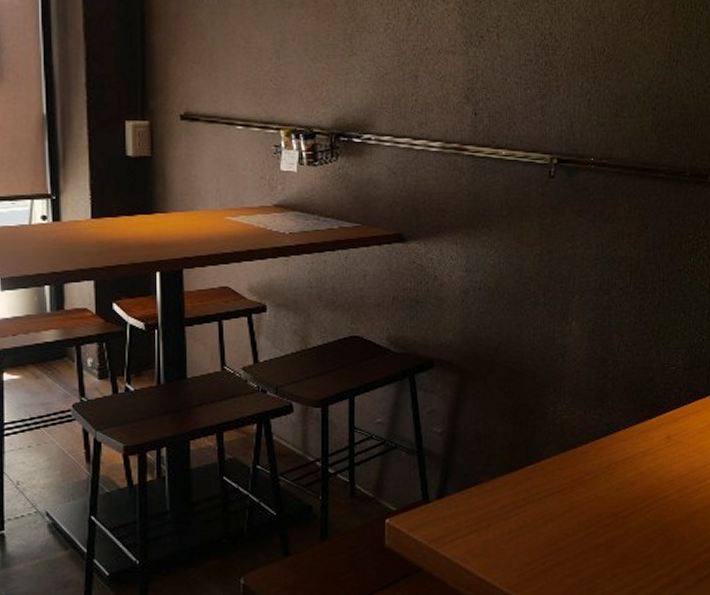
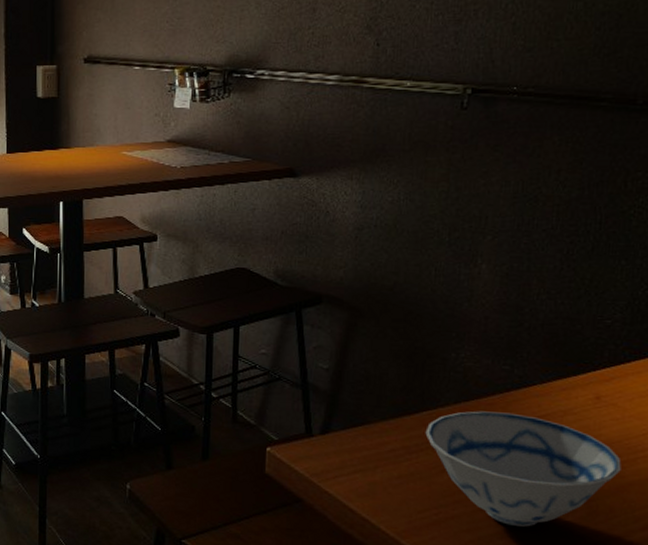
ceramic bowl: none [531,459,689,564] -> present [425,411,621,527]

